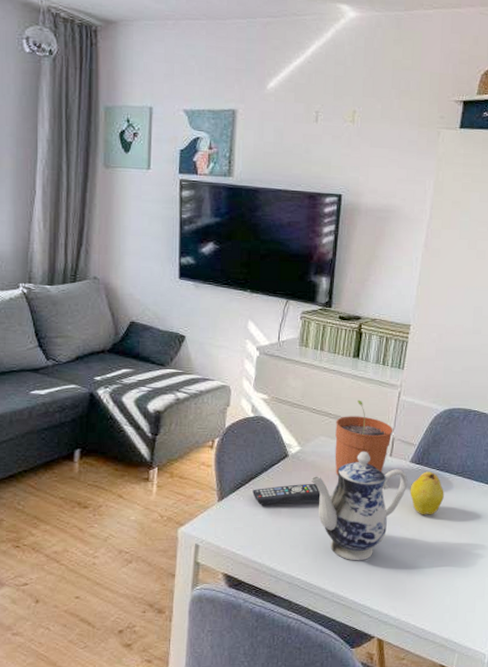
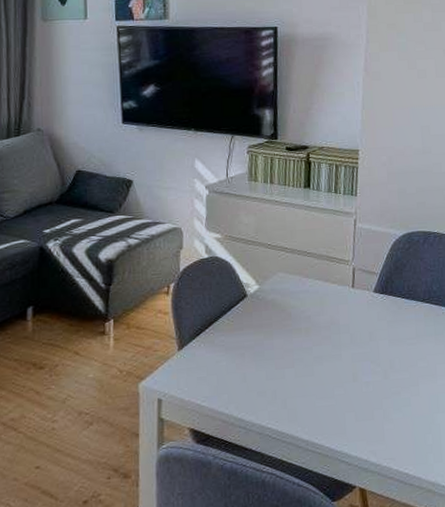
remote control: present [252,483,331,505] -> none [213,322,295,351]
teapot: present [310,451,408,561] -> none [272,284,374,404]
plant pot: present [335,400,393,476] -> none [293,231,353,313]
fruit: present [410,471,444,515] -> none [376,300,413,348]

